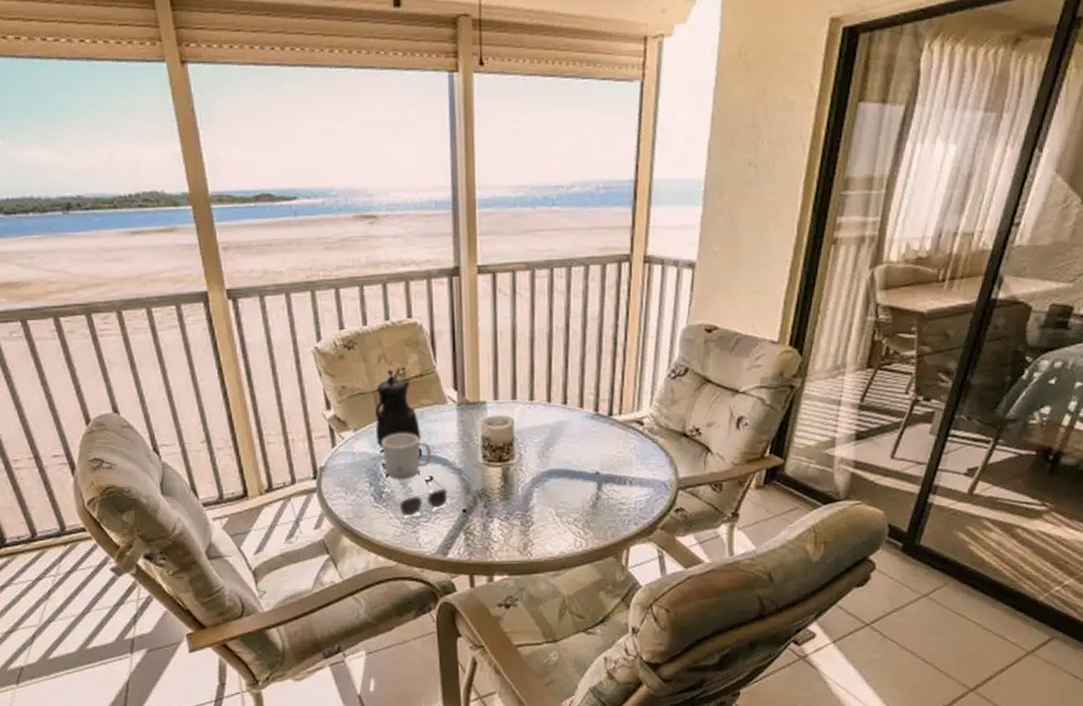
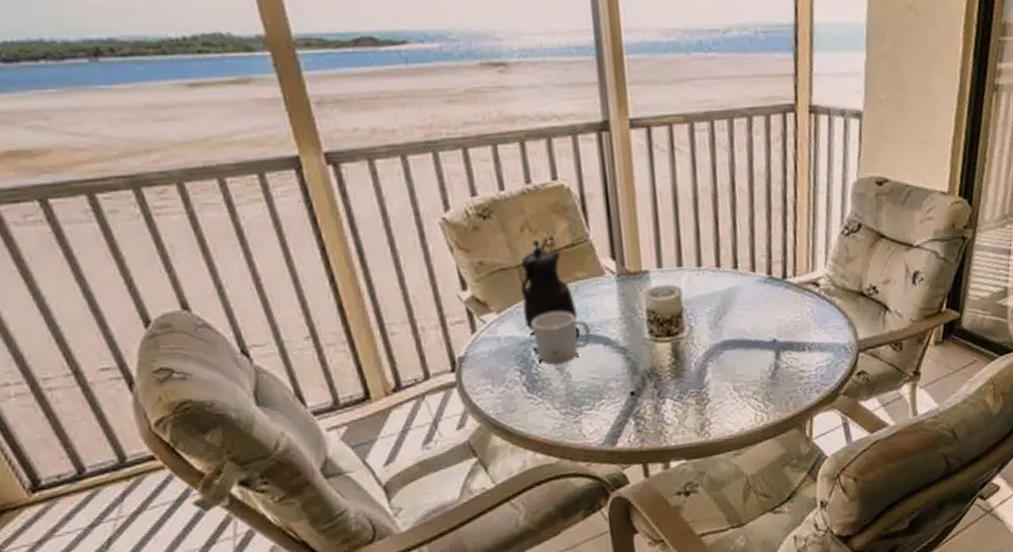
sunglasses: present [380,478,449,518] -> none [534,360,613,407]

